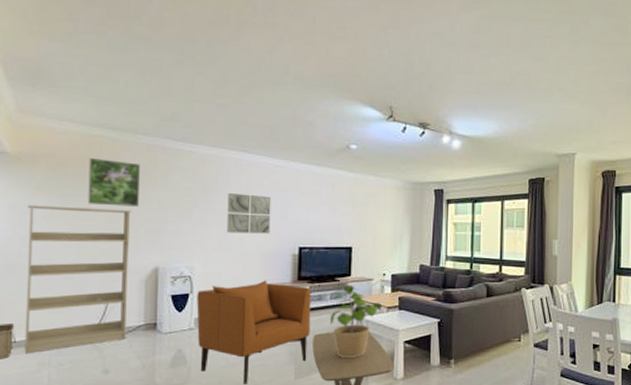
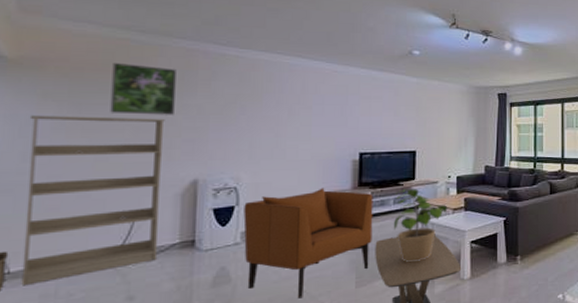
wall art: present [227,193,271,234] -> none [279,99,329,140]

